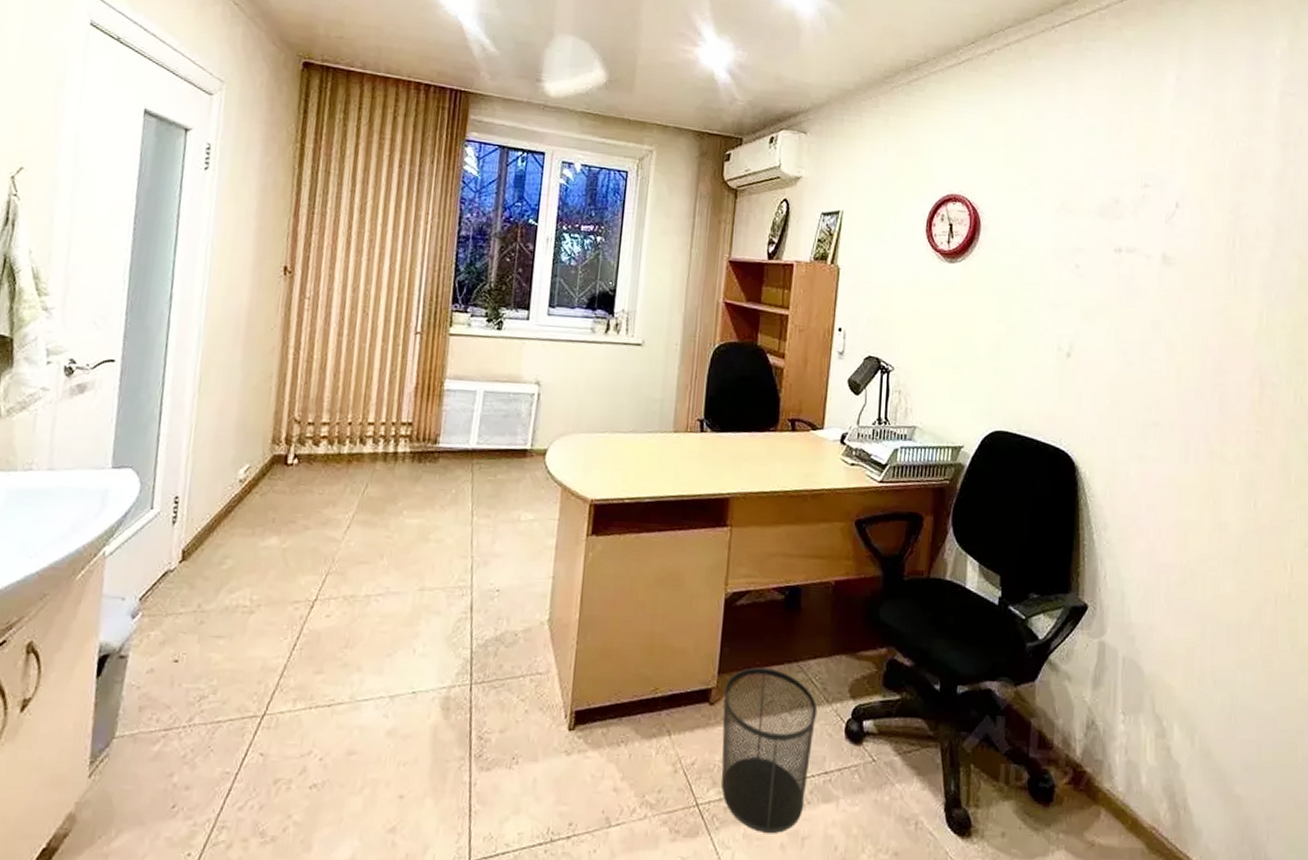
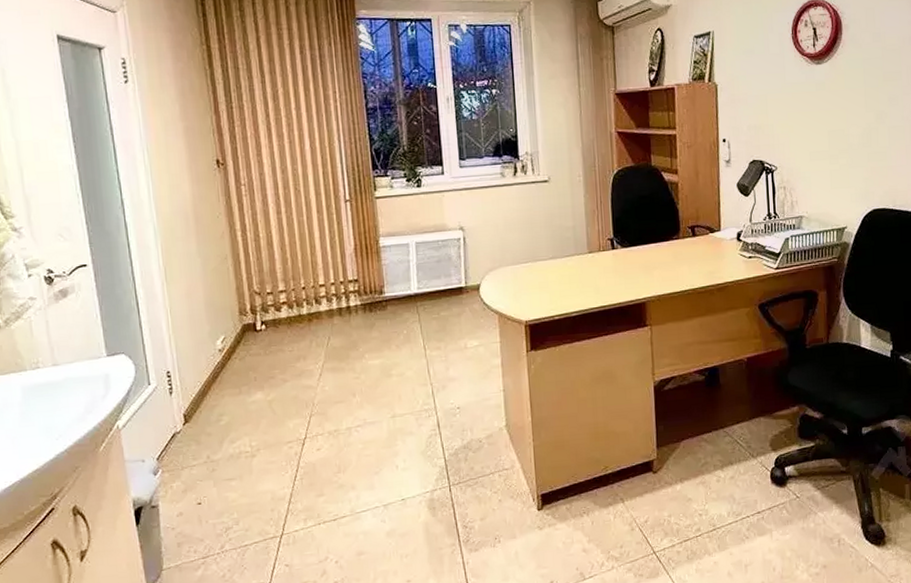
waste bin: present [721,667,818,833] -> none [664,436,746,566]

